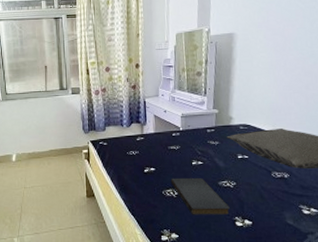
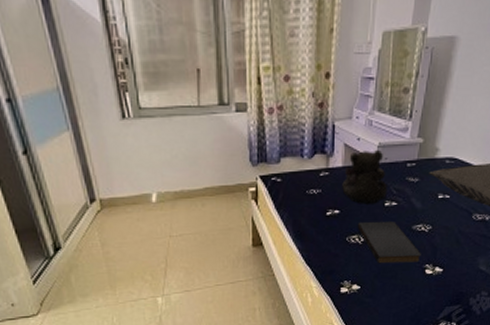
teddy bear: none [155,119,193,163] -> present [342,149,387,204]

